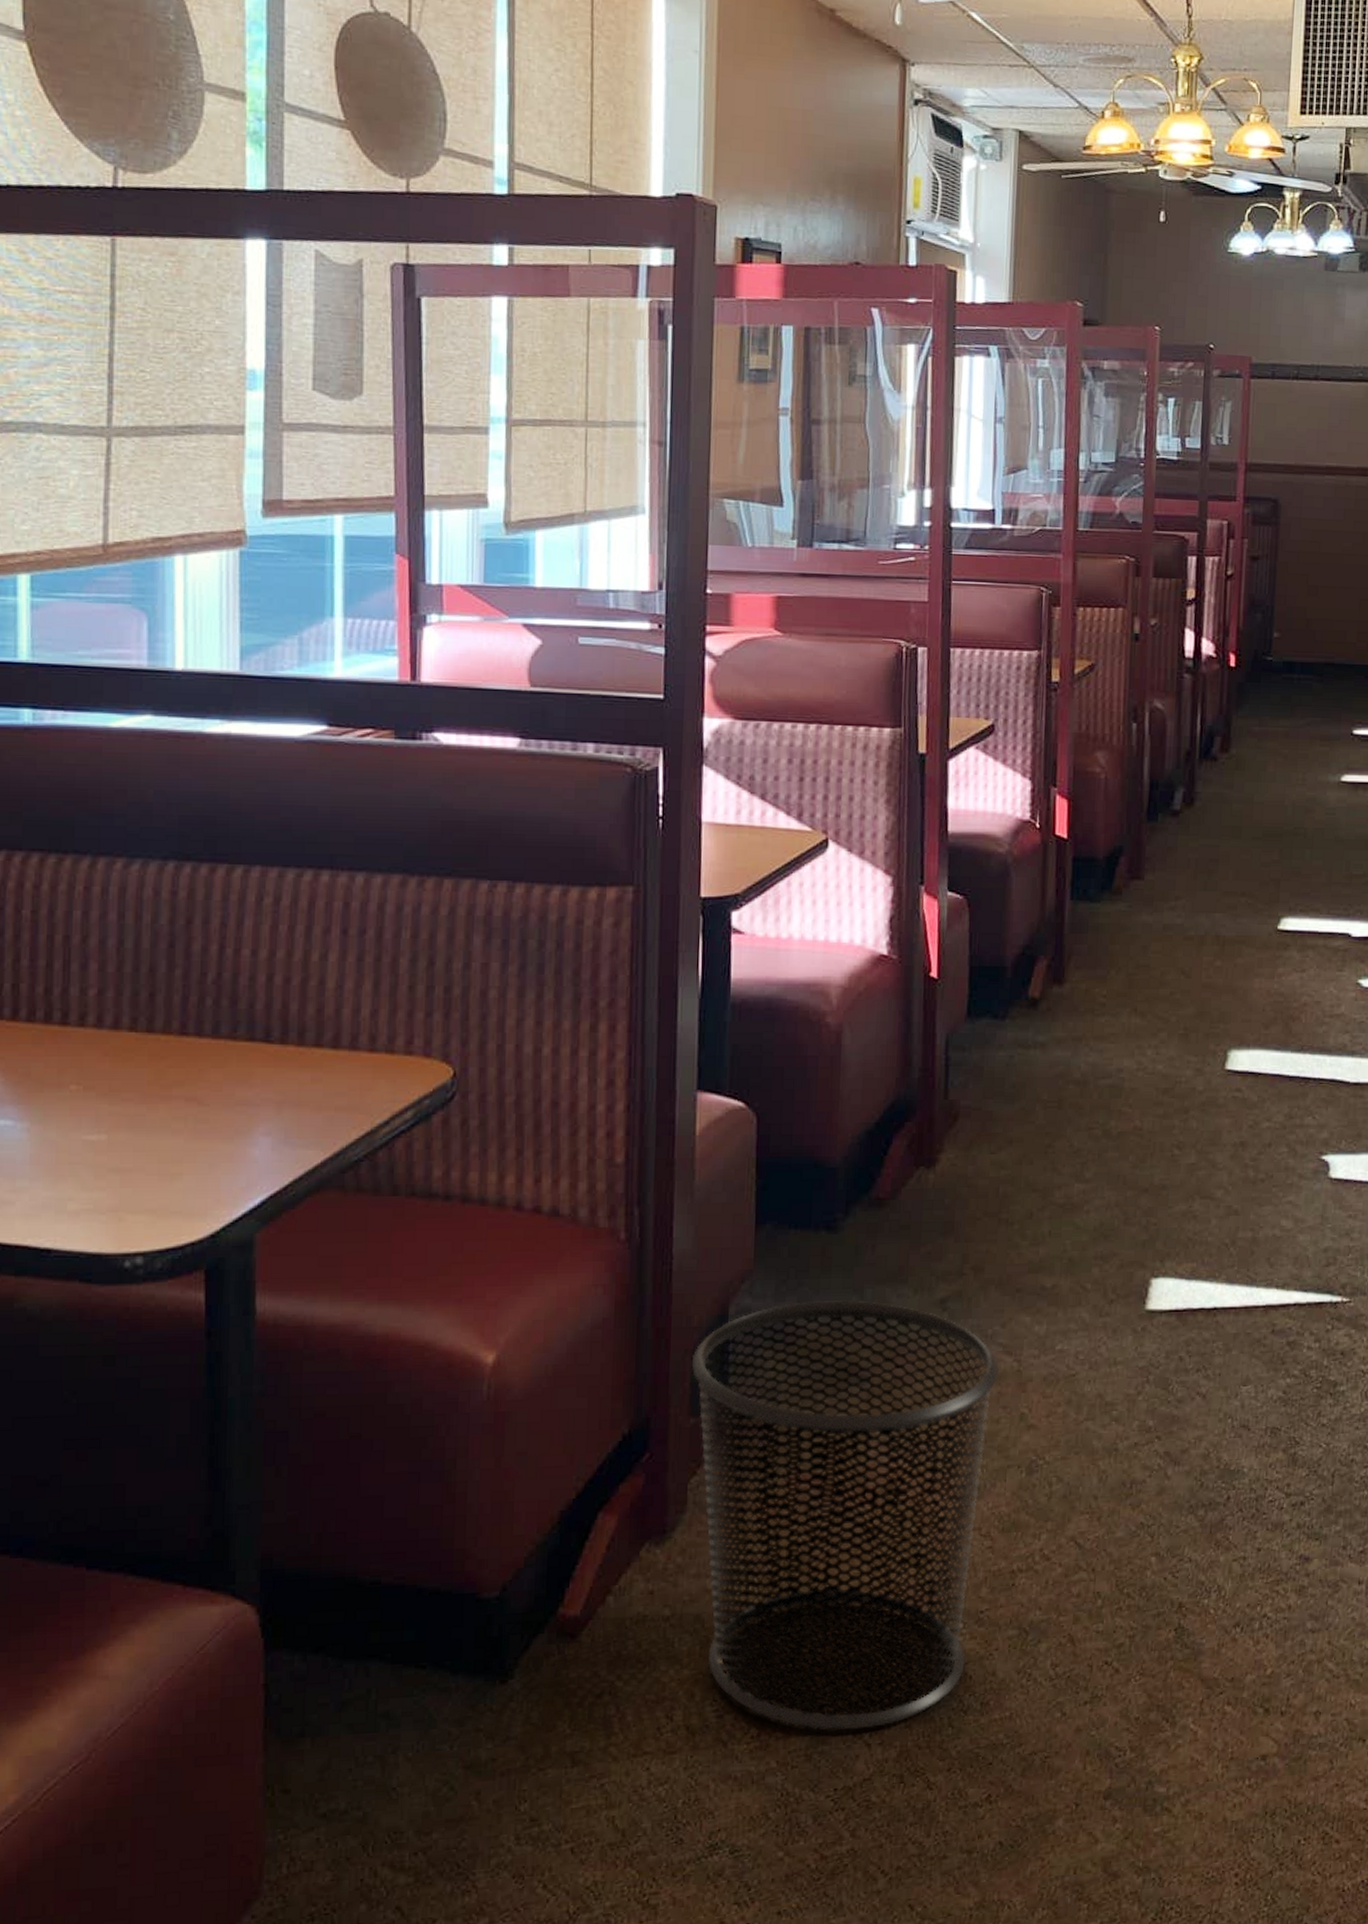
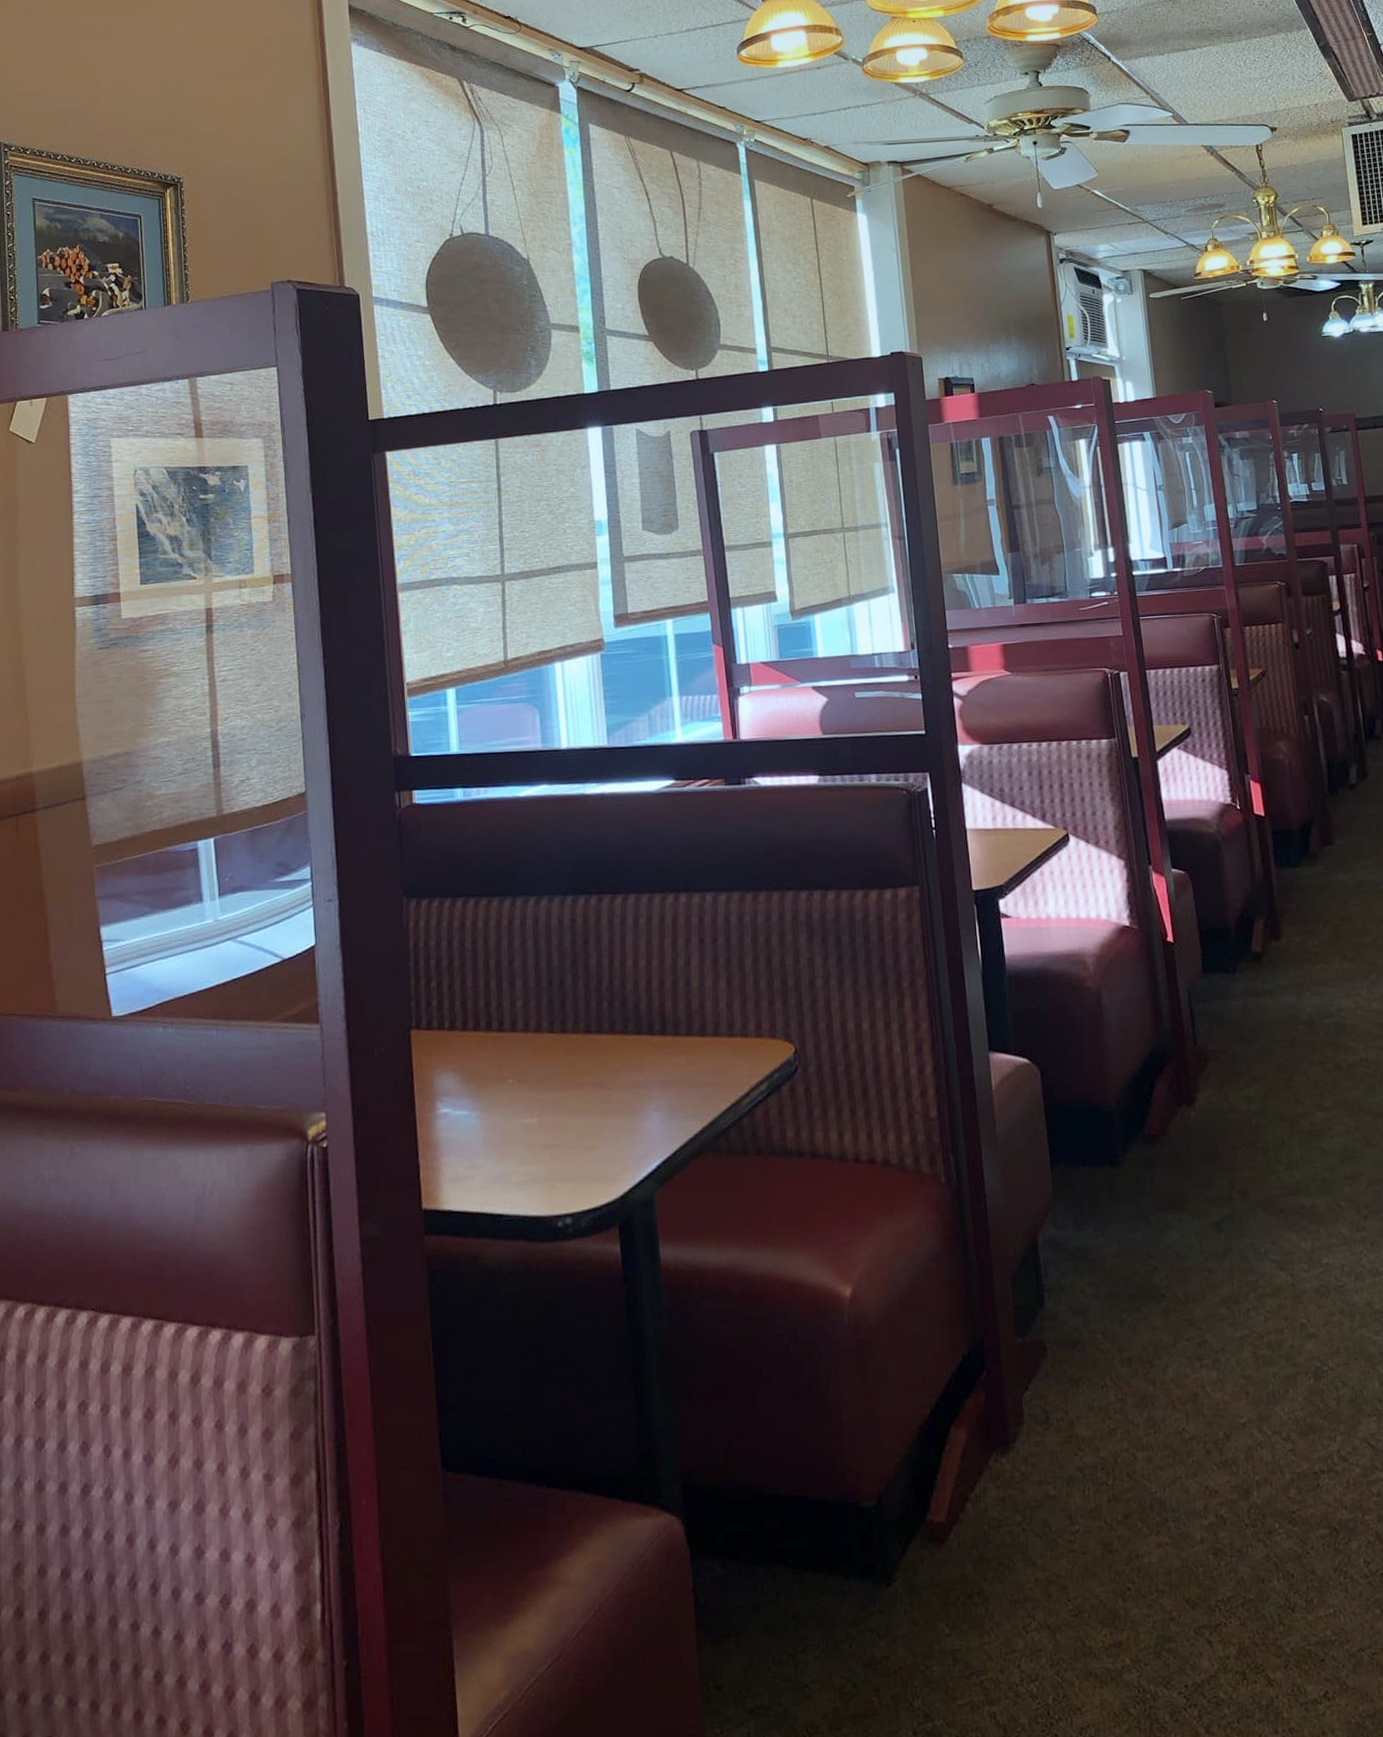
waste bin: present [691,1300,1000,1730] -> none [1012,1227,1286,1628]

